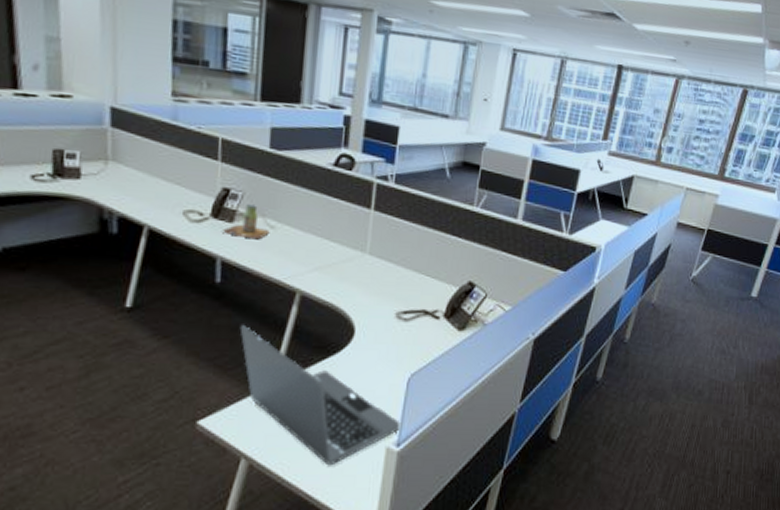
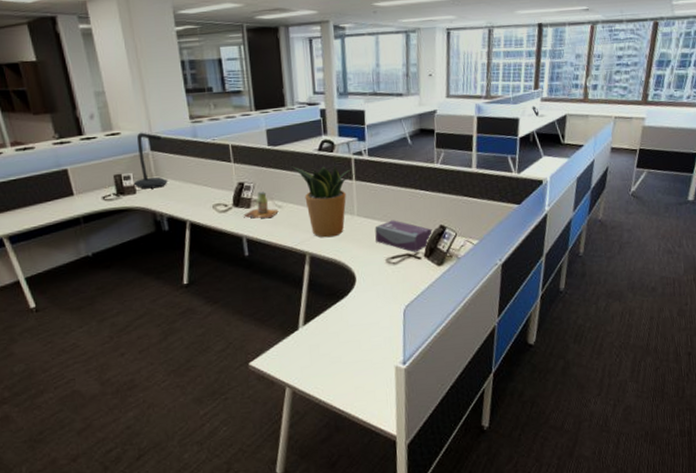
desk lamp: none [78,100,129,177] -> present [133,132,168,189]
laptop: present [239,324,401,466] -> none [268,284,404,386]
potted plant: none [294,179,376,276] -> present [290,165,356,238]
tissue box: none [387,266,458,310] -> present [375,220,433,253]

